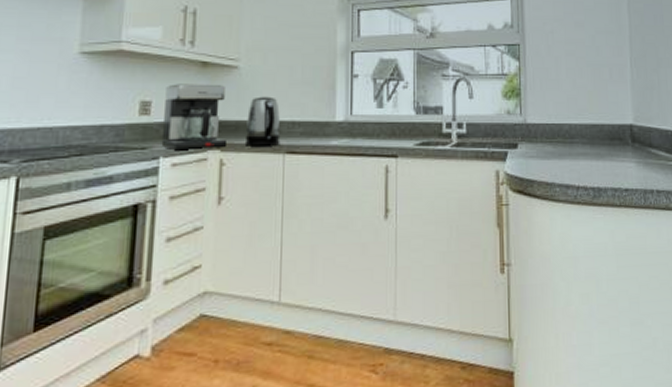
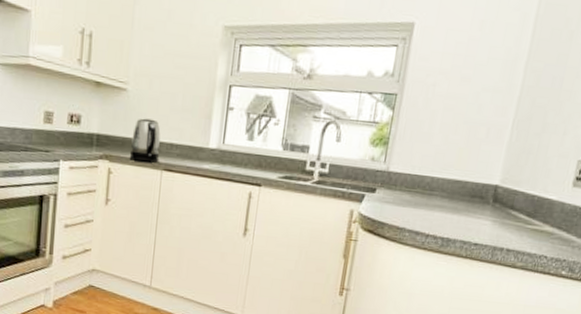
coffee maker: present [161,84,228,151] -> none [61,99,116,159]

